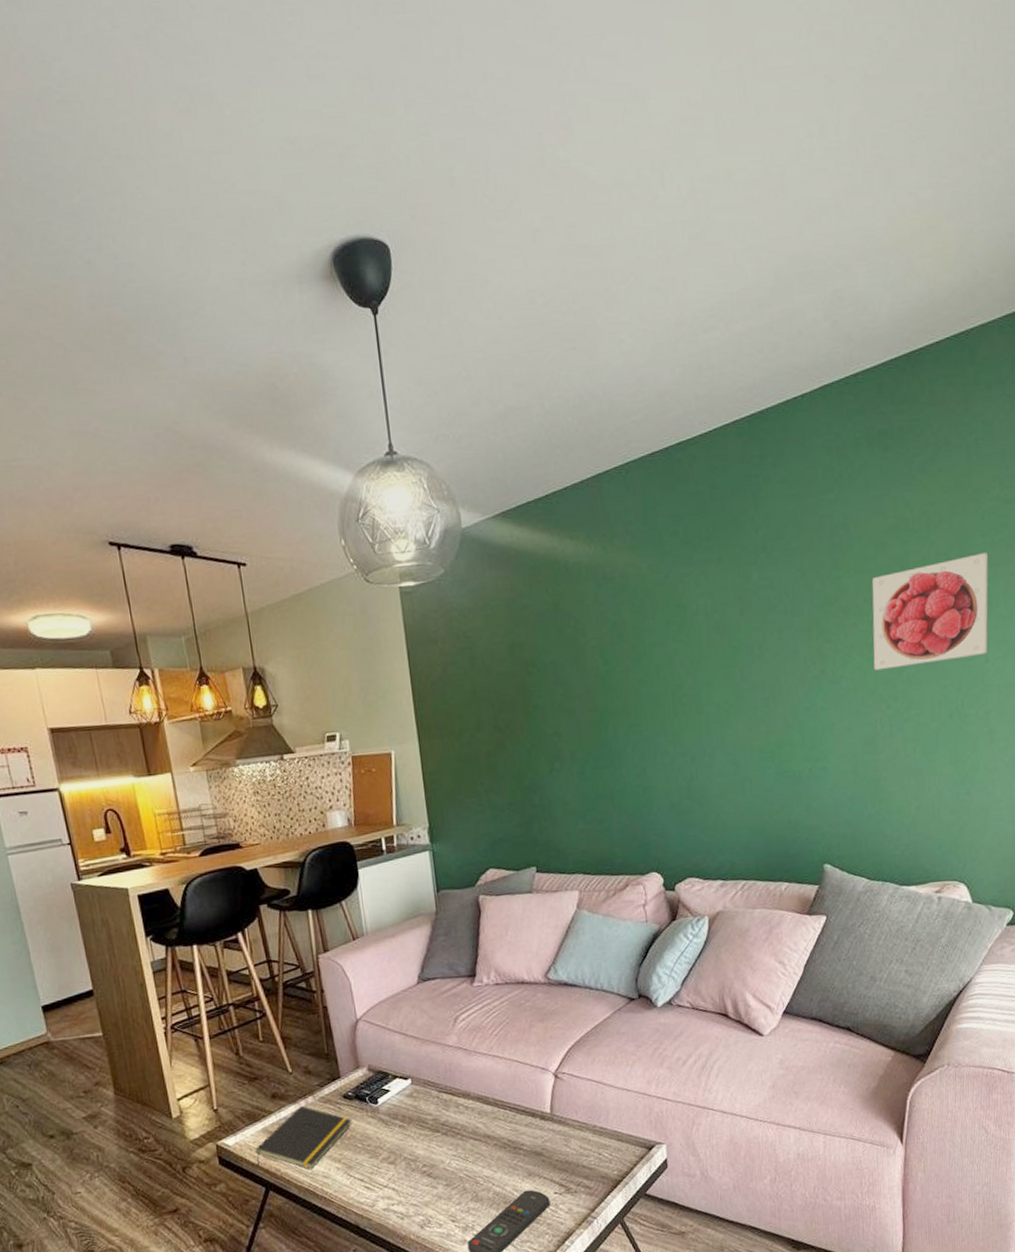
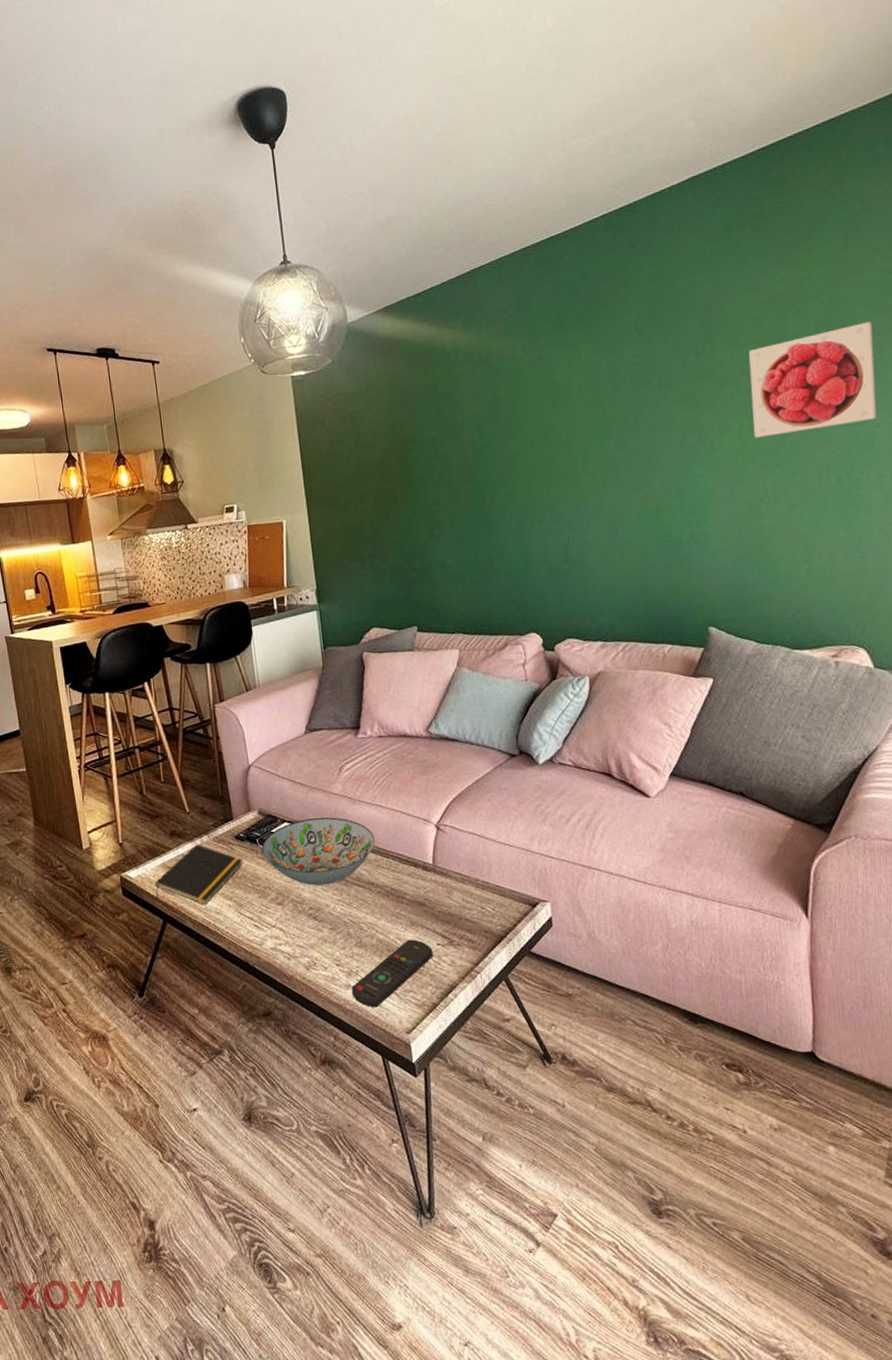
decorative bowl: none [371,1070,492,1142] -> present [261,817,375,886]

